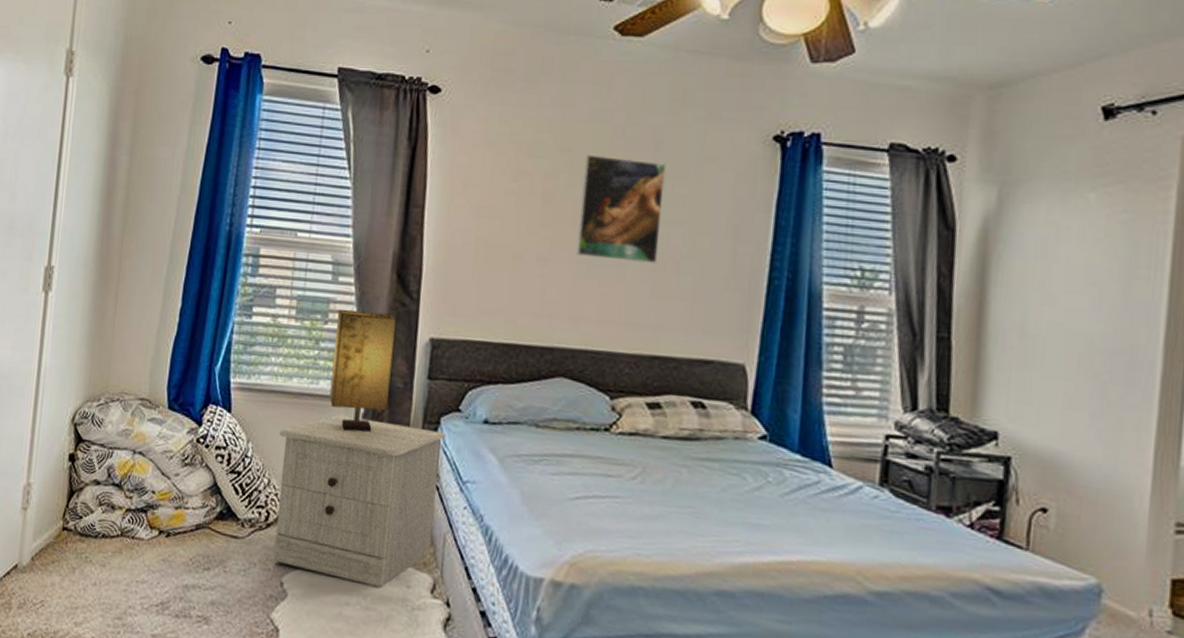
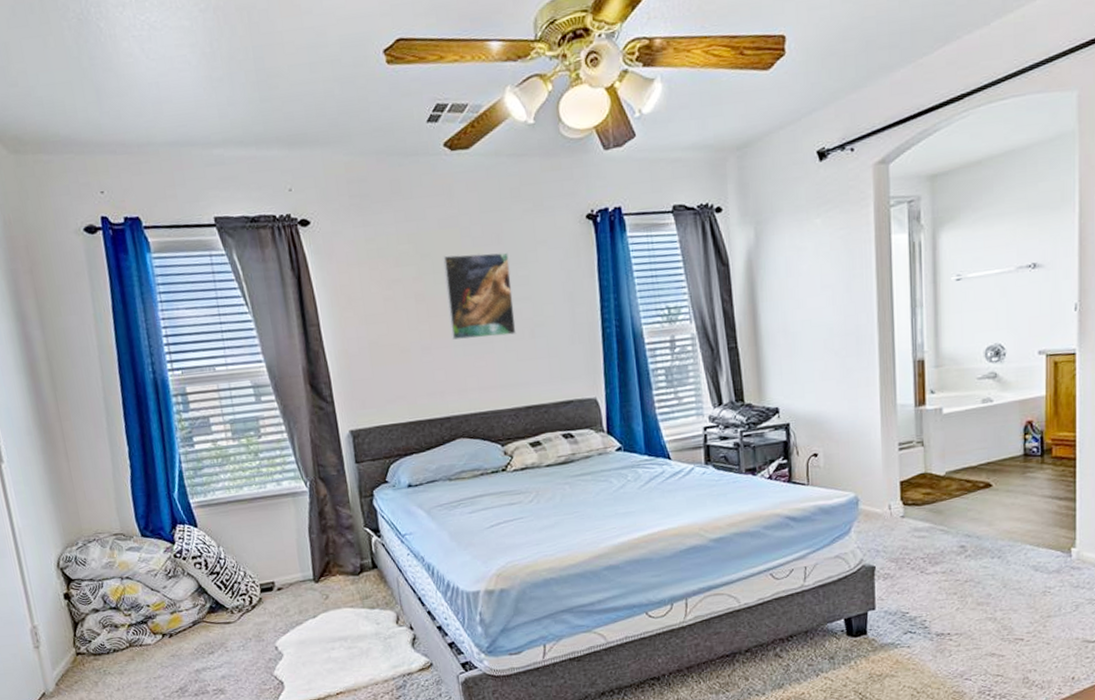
nightstand: present [273,415,446,589] -> none [243,501,388,633]
table lamp: present [329,310,397,433] -> none [267,418,329,520]

